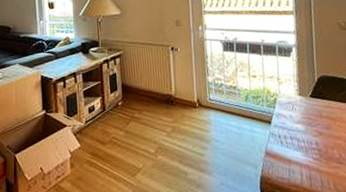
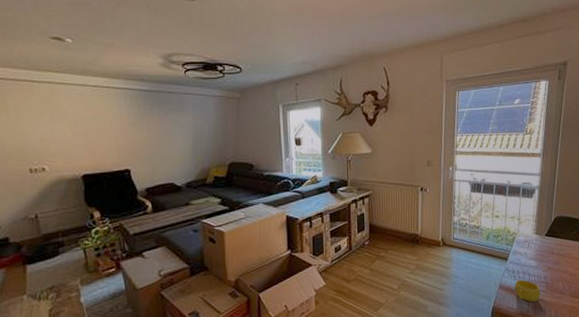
cup: none [282,146,315,171] -> present [514,280,541,302]

